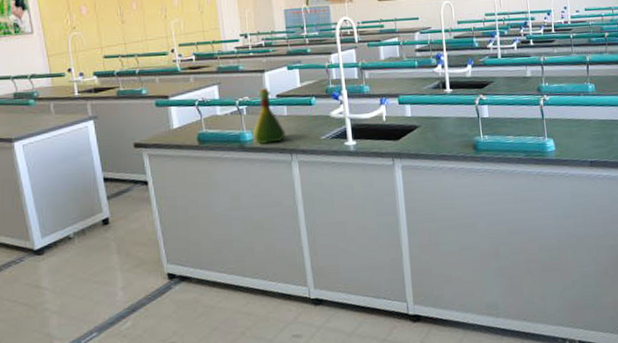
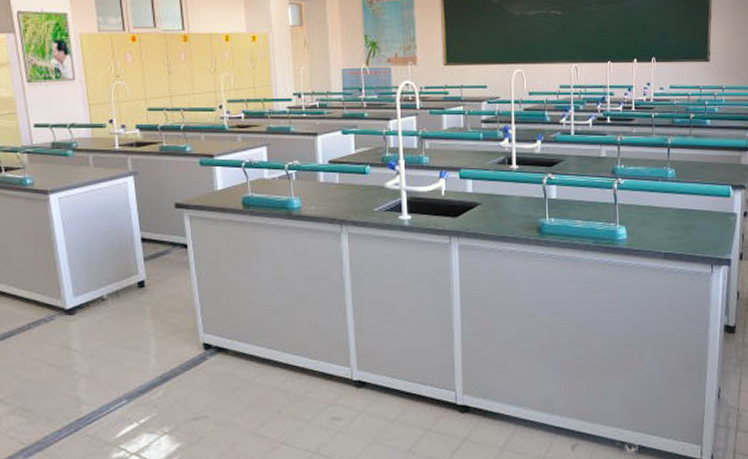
flask: present [252,88,286,144] -> none [301,152,336,212]

